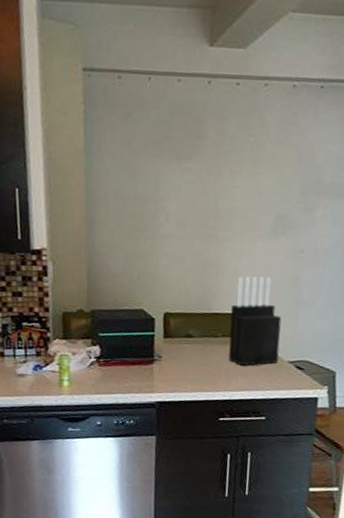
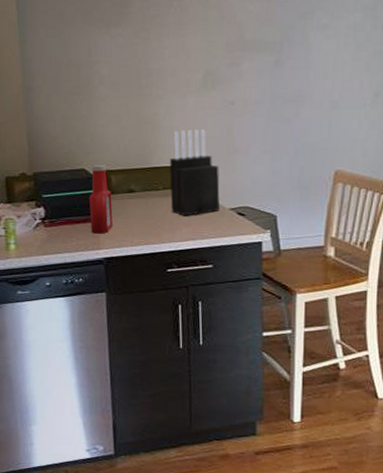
ketchup bottle: none [145,306,169,378] -> present [89,164,113,234]

